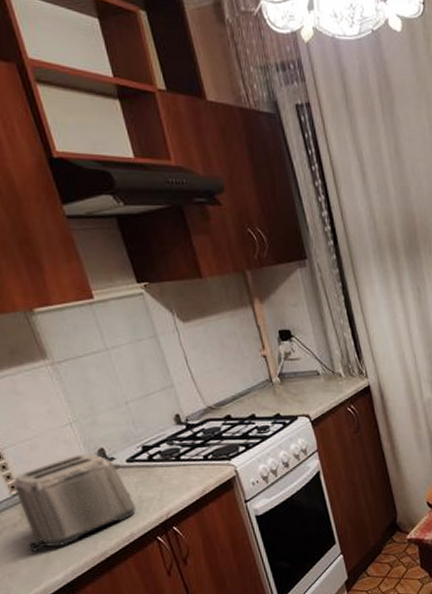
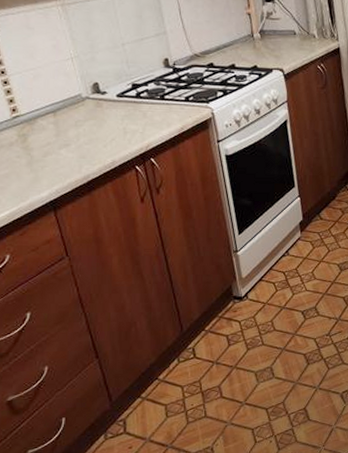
toaster: present [14,454,136,553] -> none [15,86,120,171]

